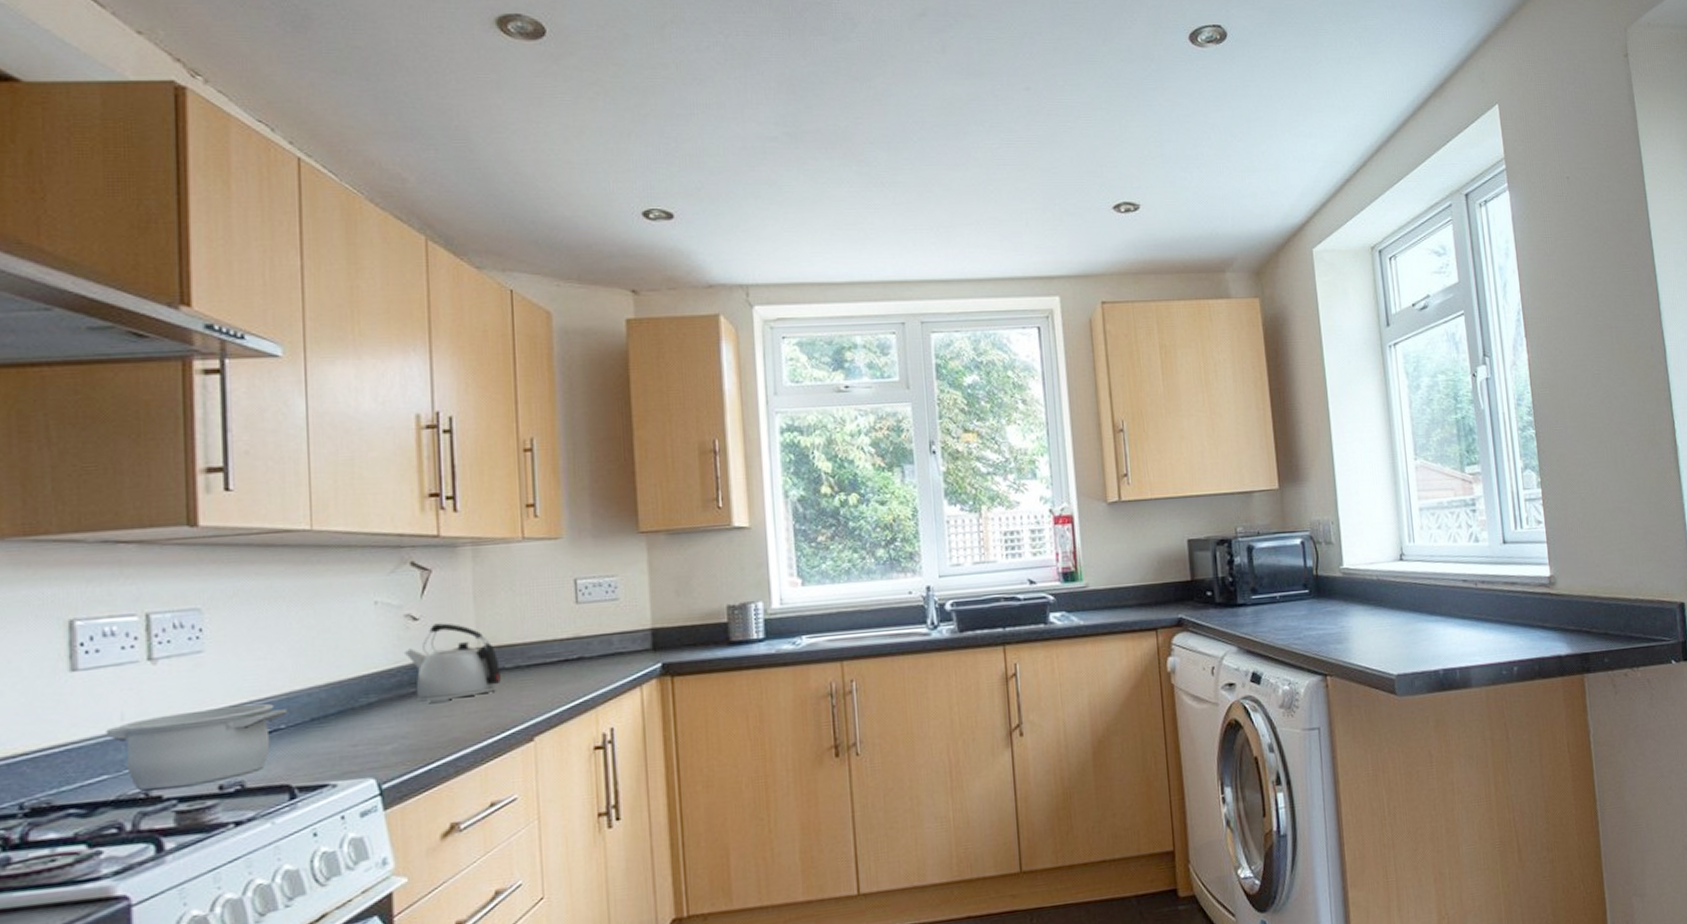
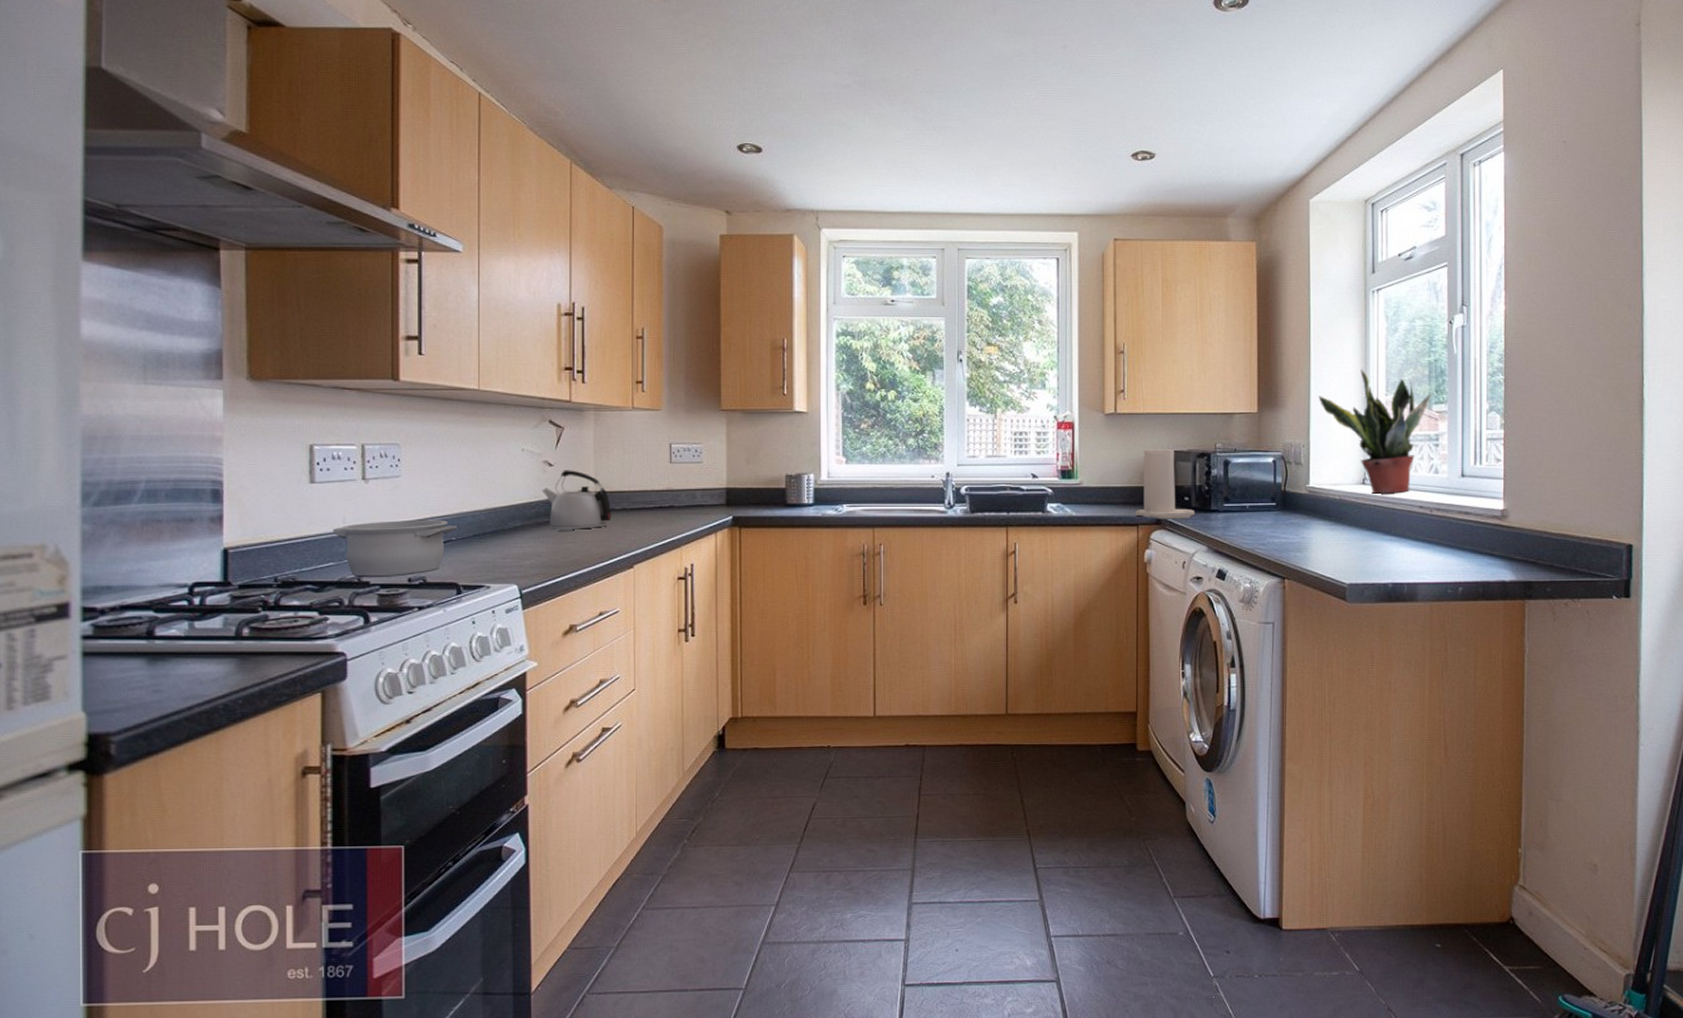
paper towel: none [1152,538,1221,621] -> present [1135,449,1196,519]
potted plant: none [1343,432,1463,570] -> present [1318,369,1432,494]

